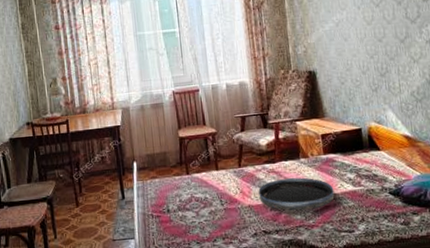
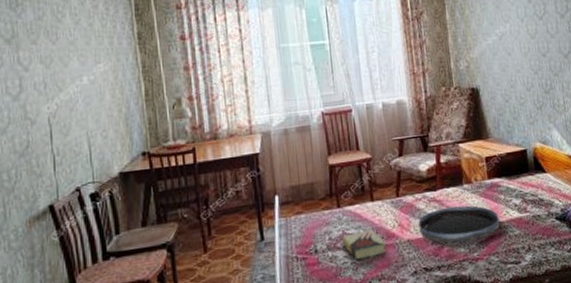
book: none [190,194,229,220] -> present [341,229,386,260]

